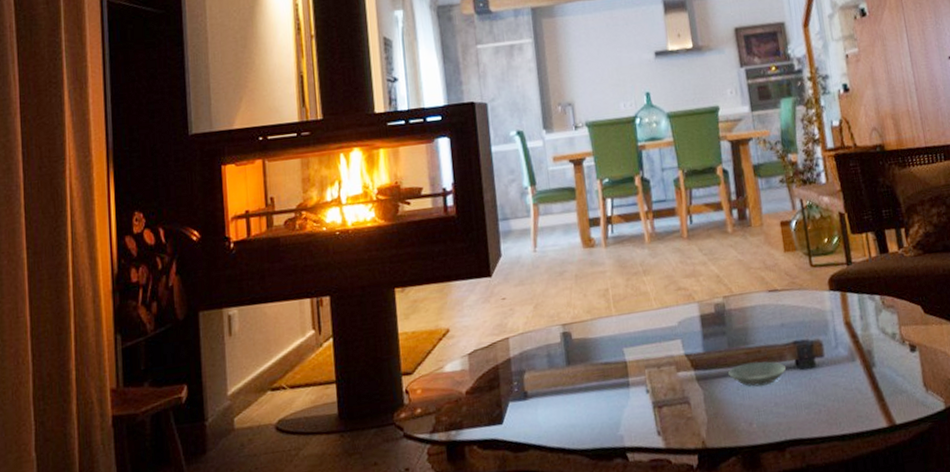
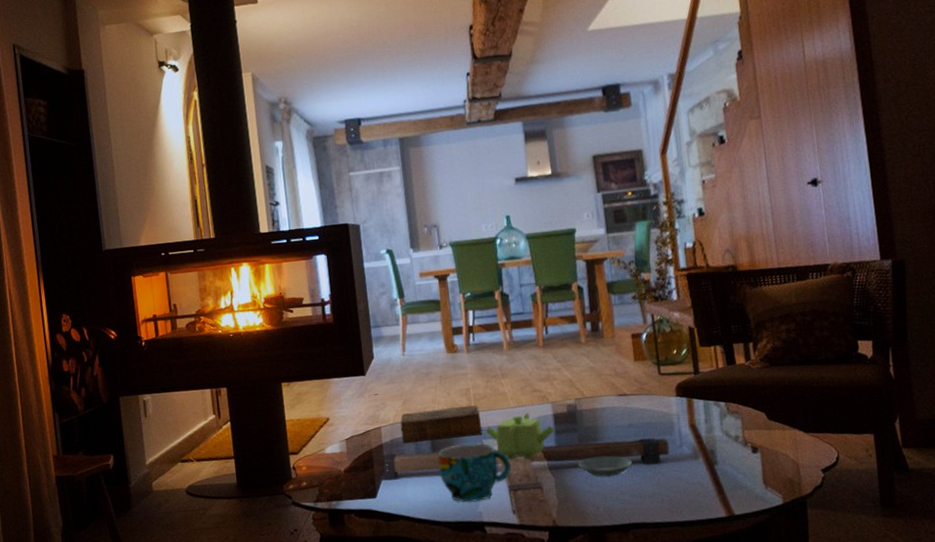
book: none [530,308,624,357] -> present [400,405,483,444]
cup: none [572,353,656,425] -> present [437,443,512,503]
teapot: none [626,314,702,371] -> present [485,412,555,460]

